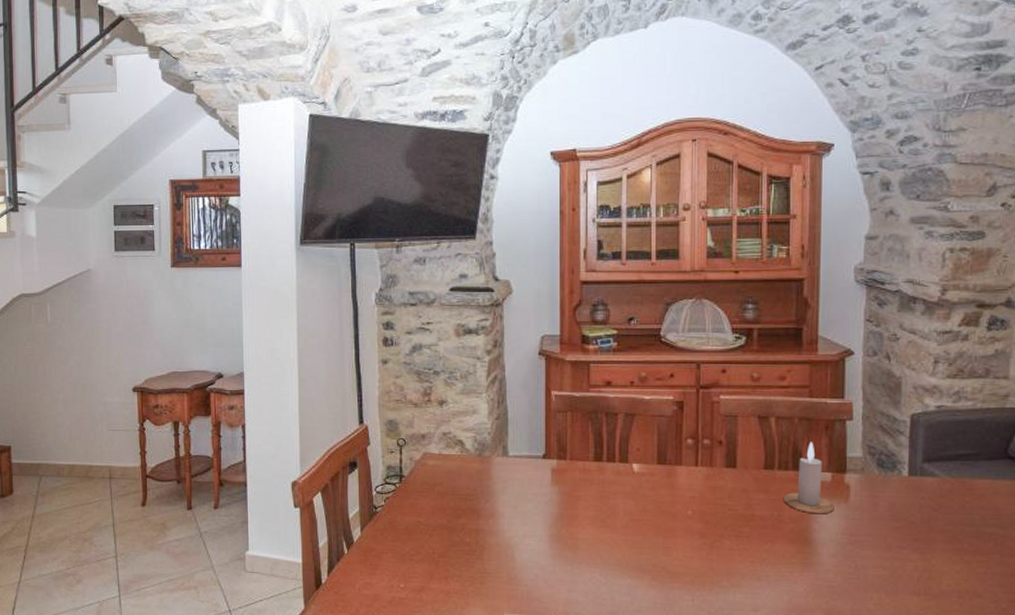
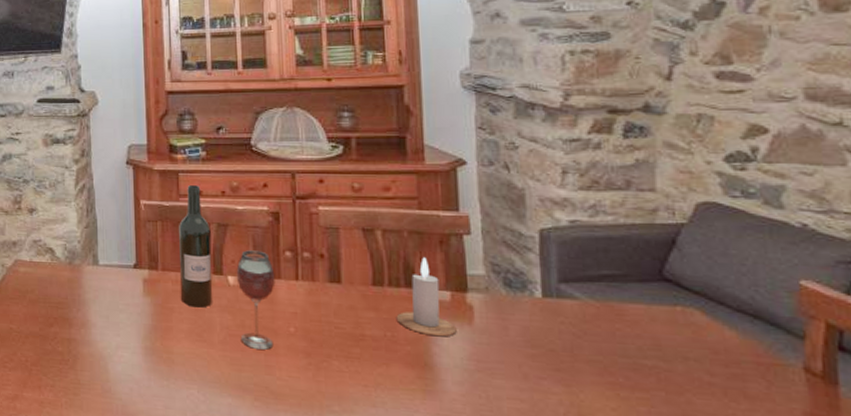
wine bottle: none [587,376,618,495] -> present [178,185,213,308]
wineglass: none [641,438,677,532] -> present [236,250,276,350]

